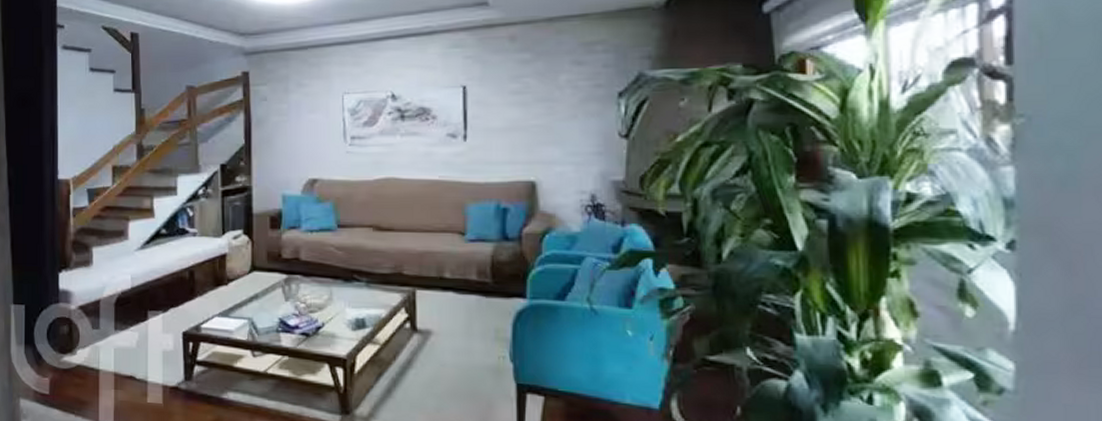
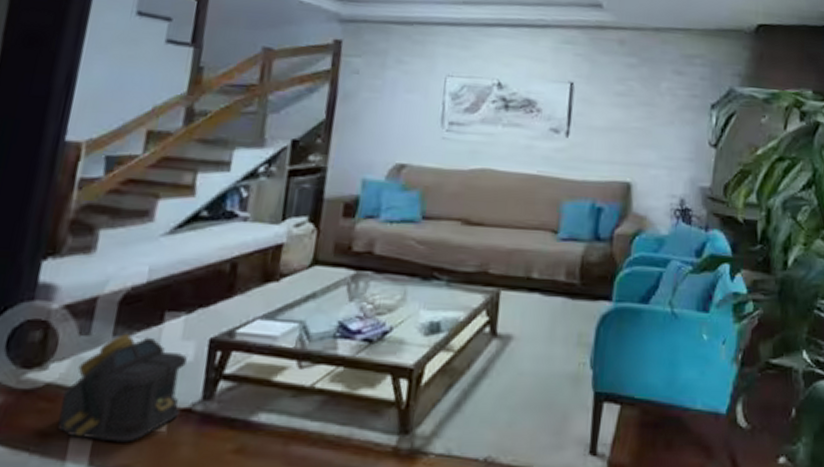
backpack: none [90,328,170,411] -> present [57,334,187,443]

